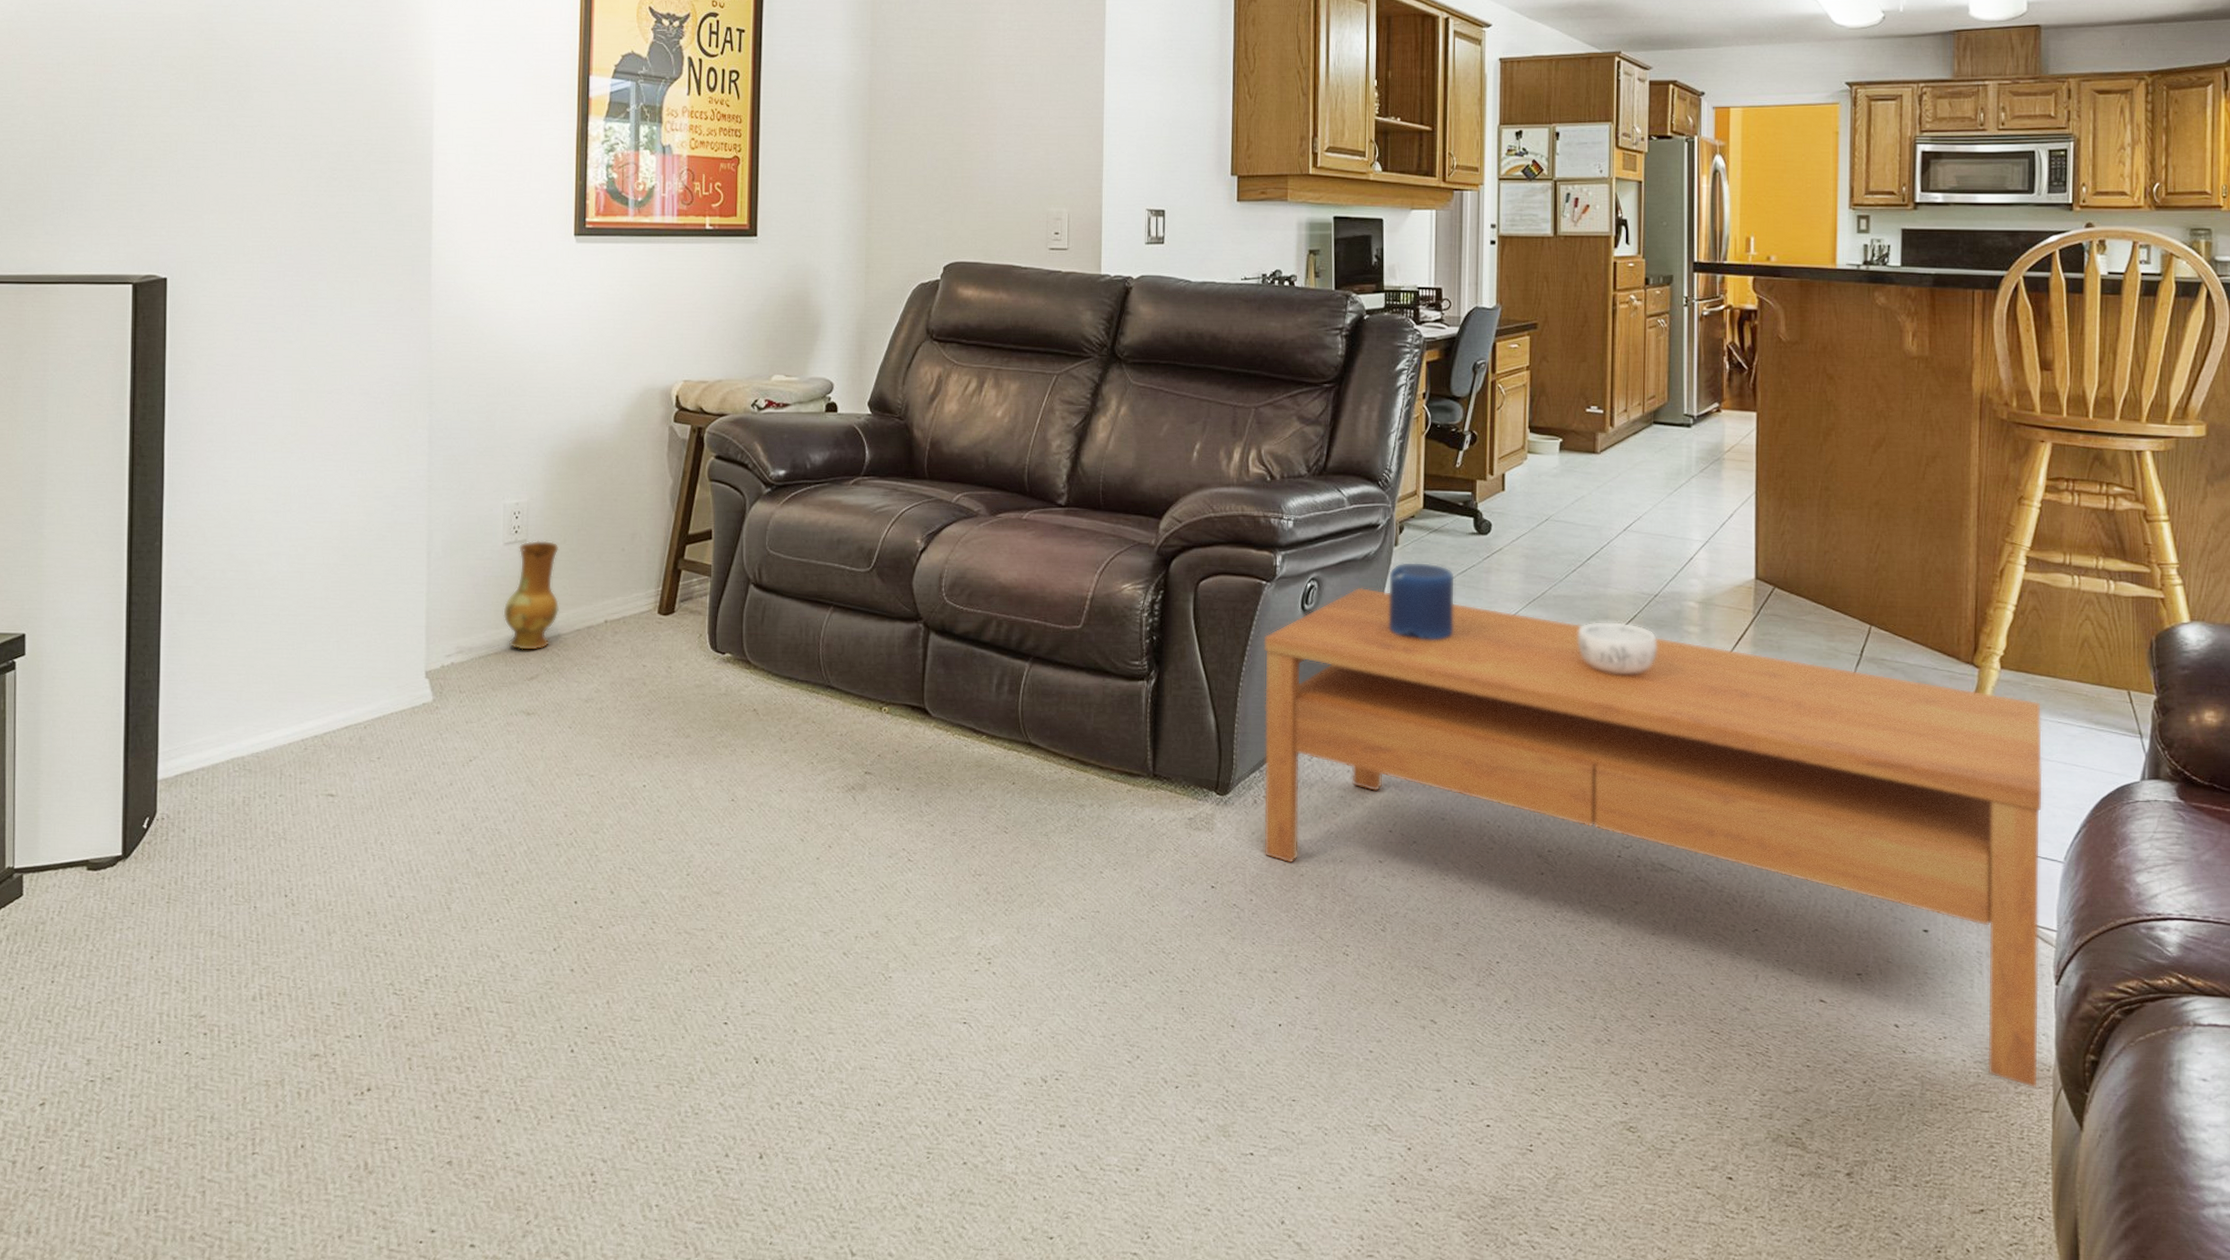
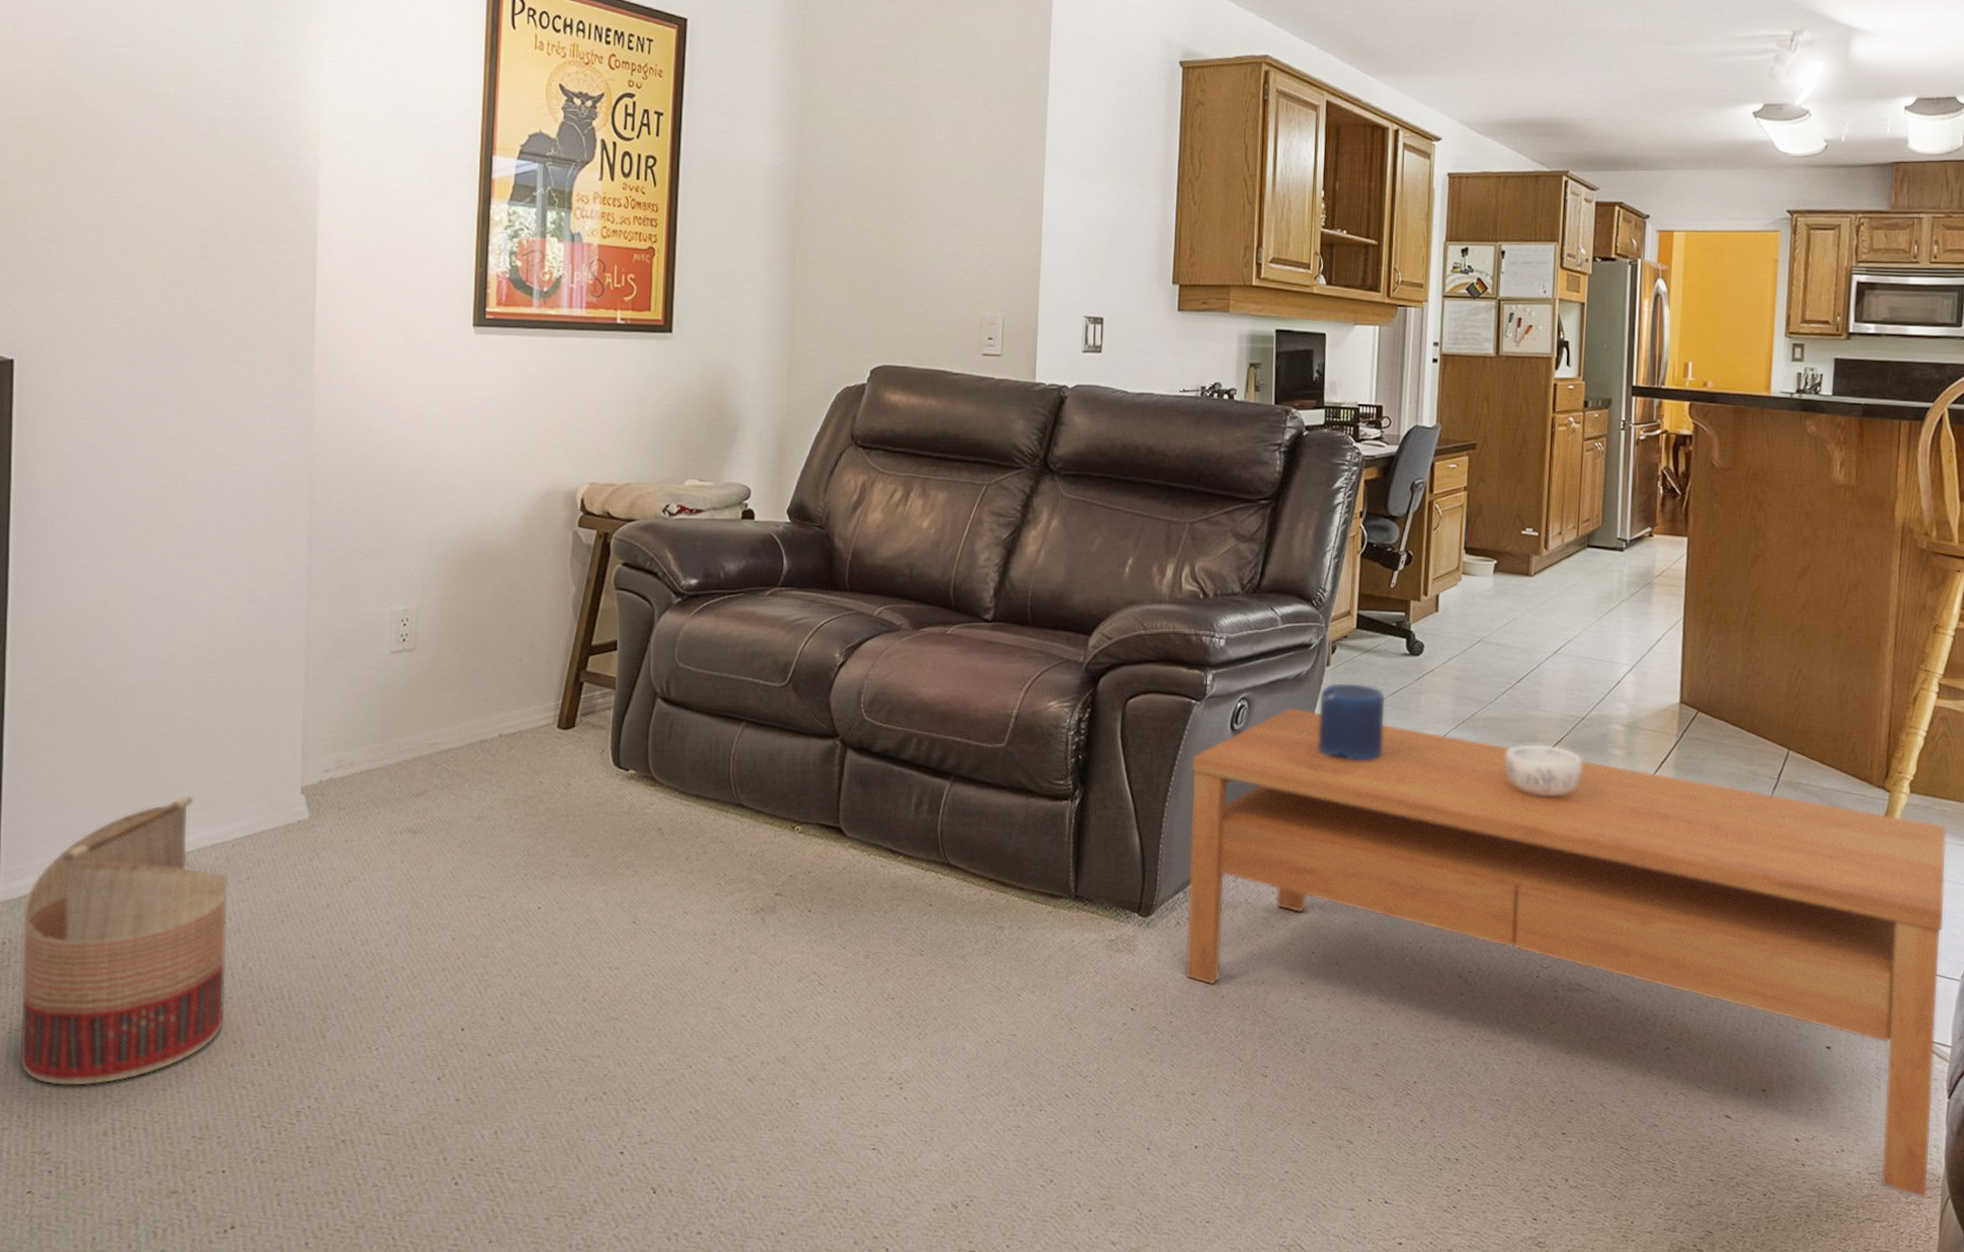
basket: none [178,679,361,954] -> present [20,795,228,1087]
ceramic jug: present [503,540,560,651] -> none [388,649,451,766]

